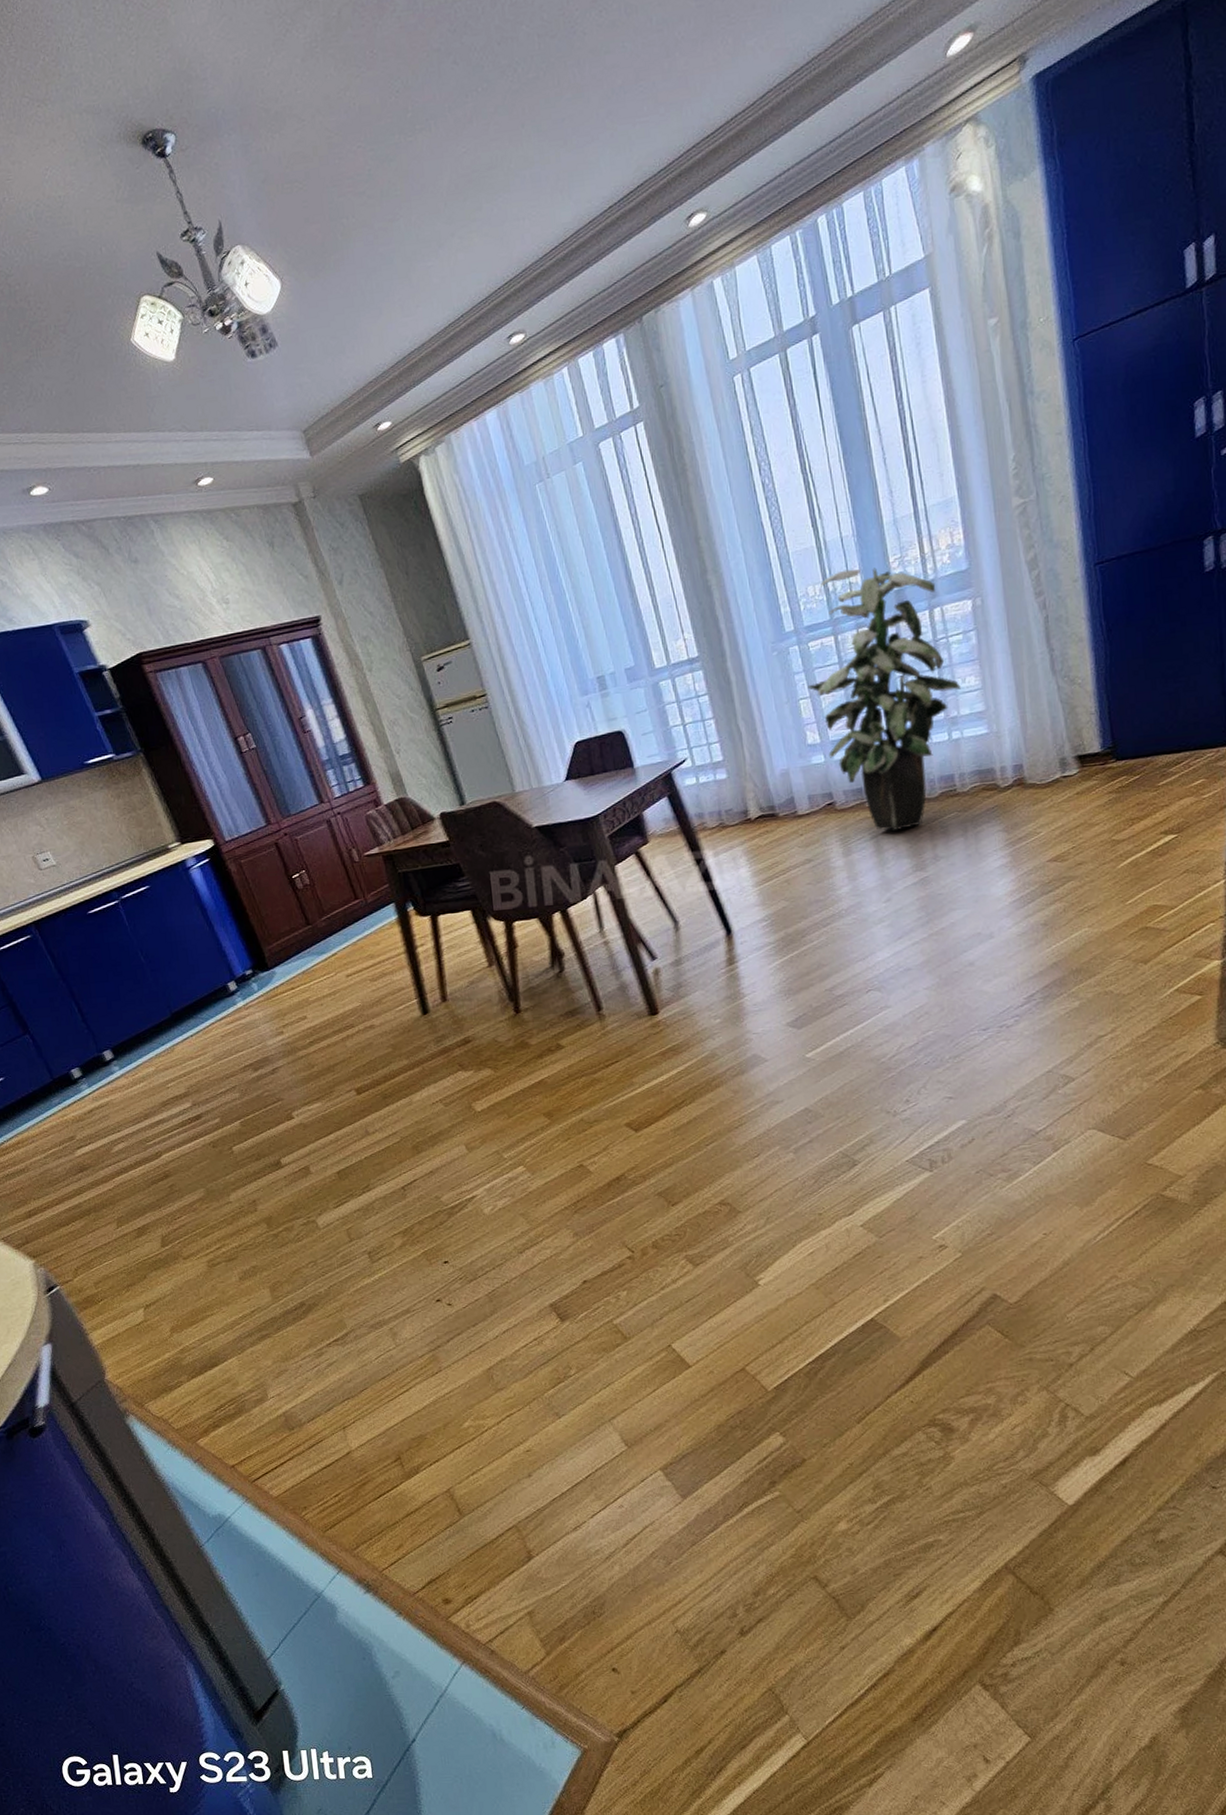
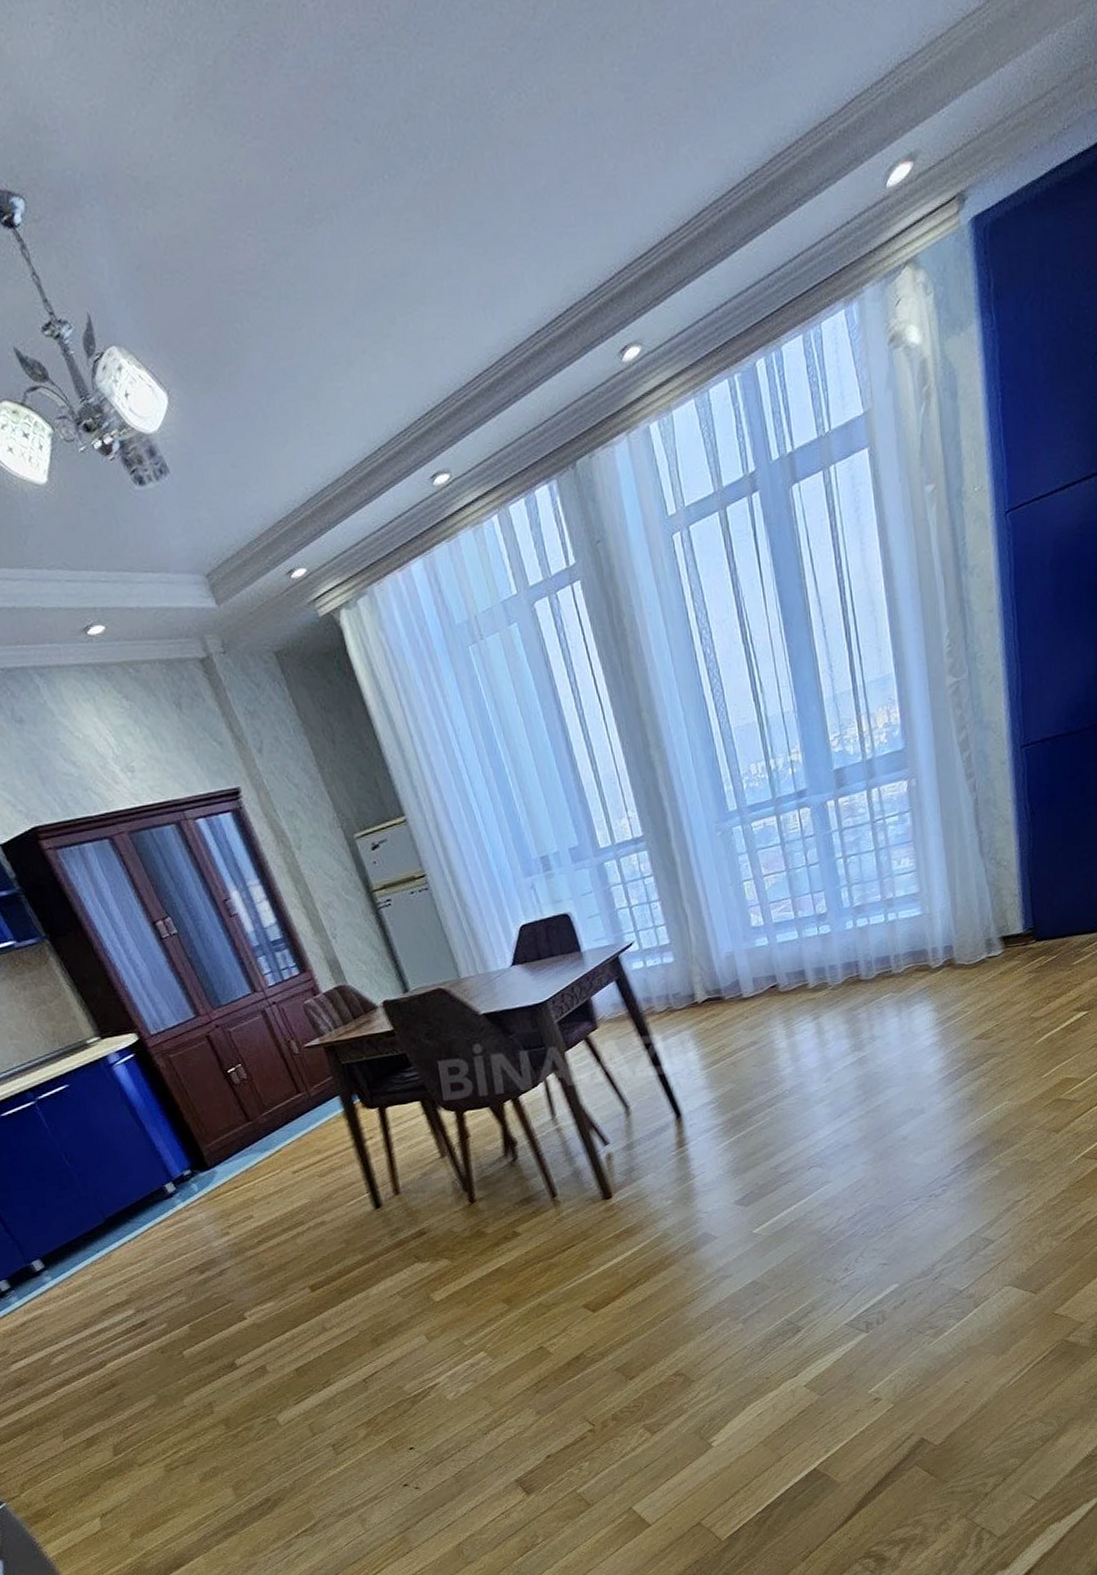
indoor plant: present [808,568,961,831] -> none [751,746,896,1012]

